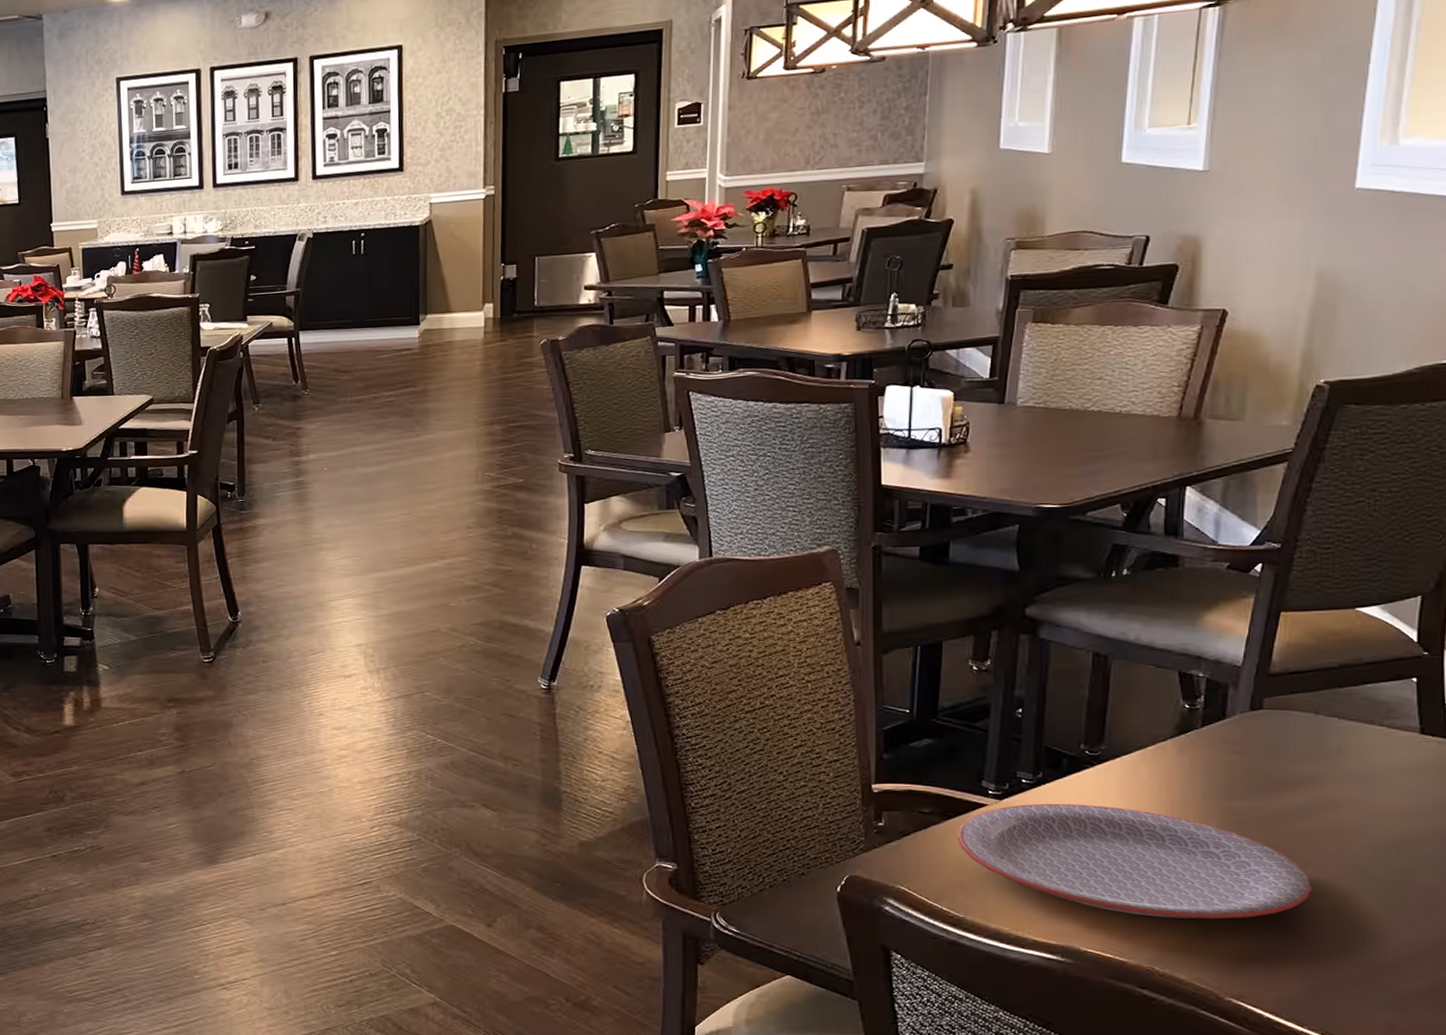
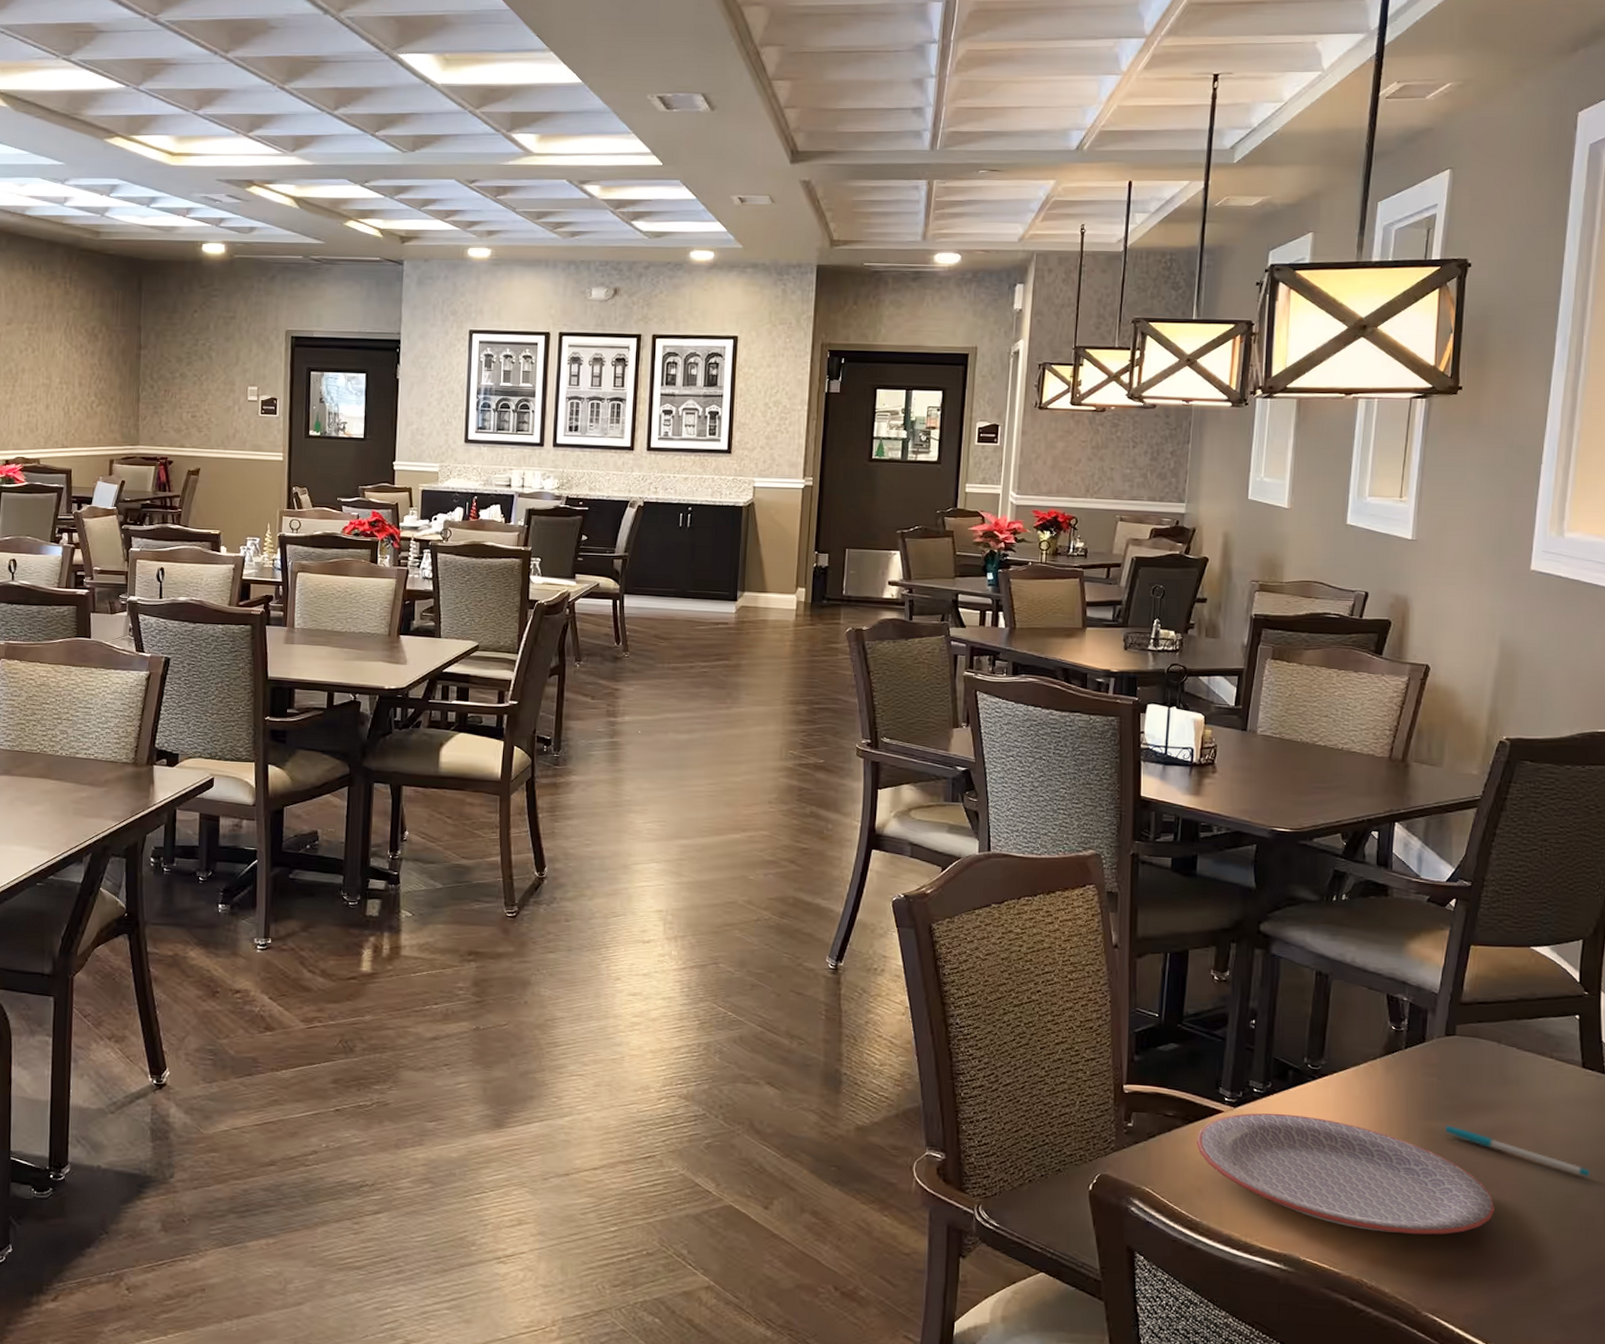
pen: none [1251,804,1429,850] -> present [1445,1125,1590,1178]

